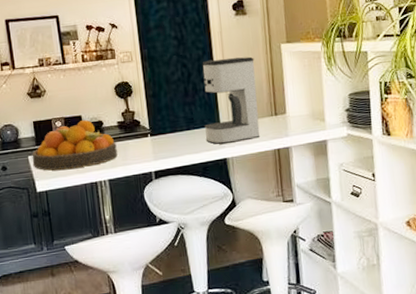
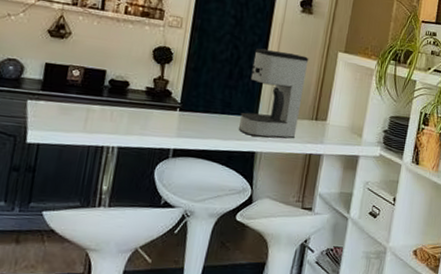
fruit bowl: present [32,119,118,171] -> none [30,75,139,128]

